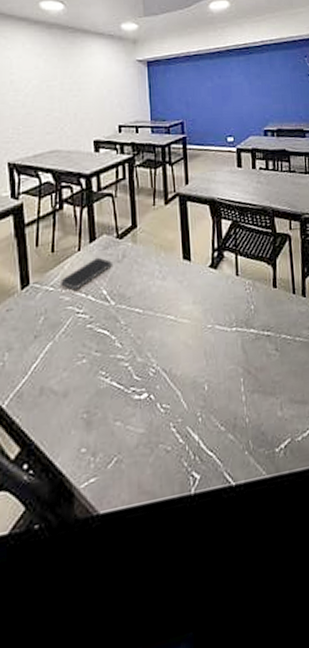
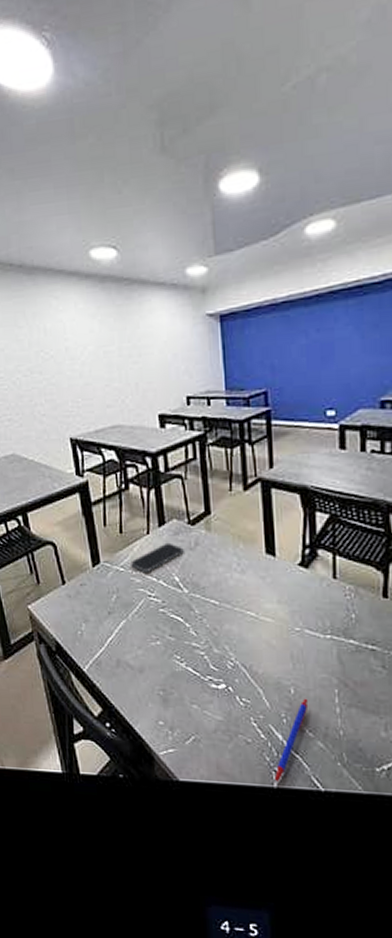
pen: none [192,392,220,490] -> present [275,698,309,784]

